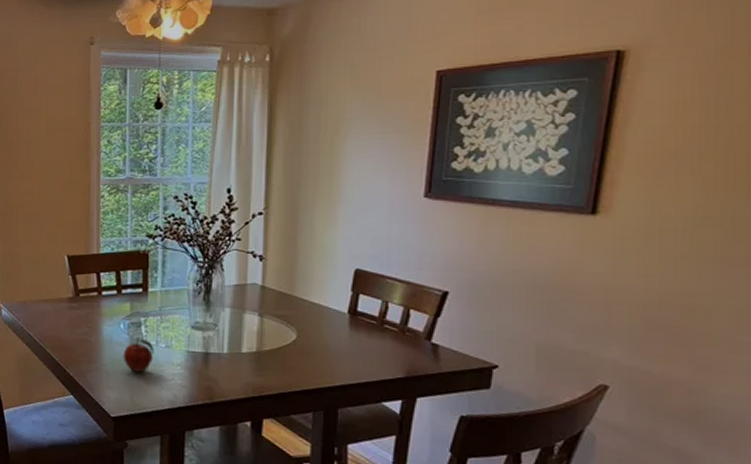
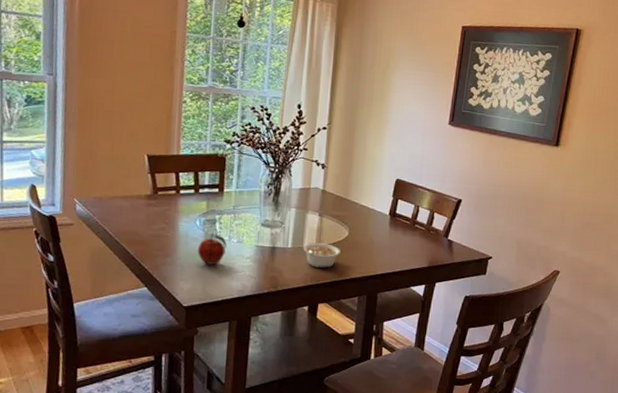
legume: none [241,347,287,377] -> present [303,243,340,268]

